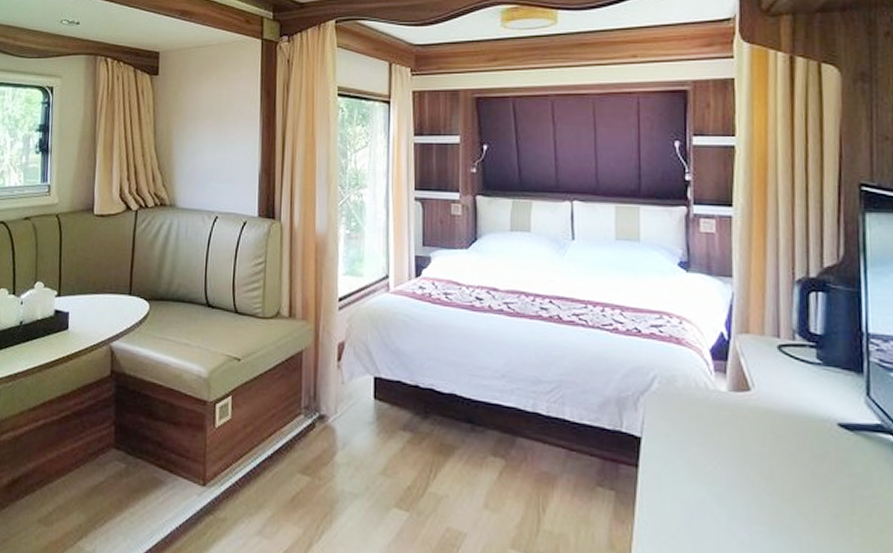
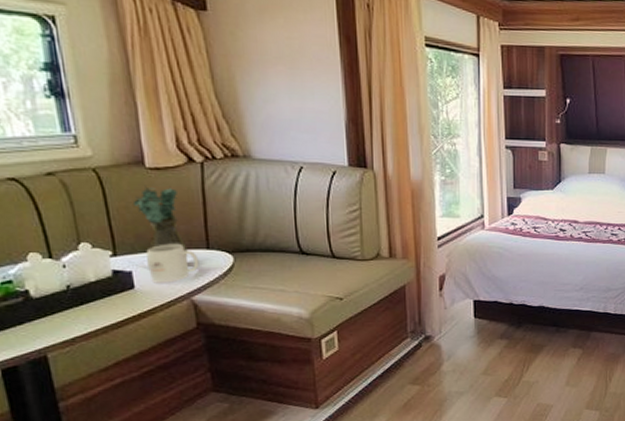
vase: none [79,230,114,301] -> present [132,185,188,256]
mug: none [81,287,122,327] -> present [146,243,199,283]

